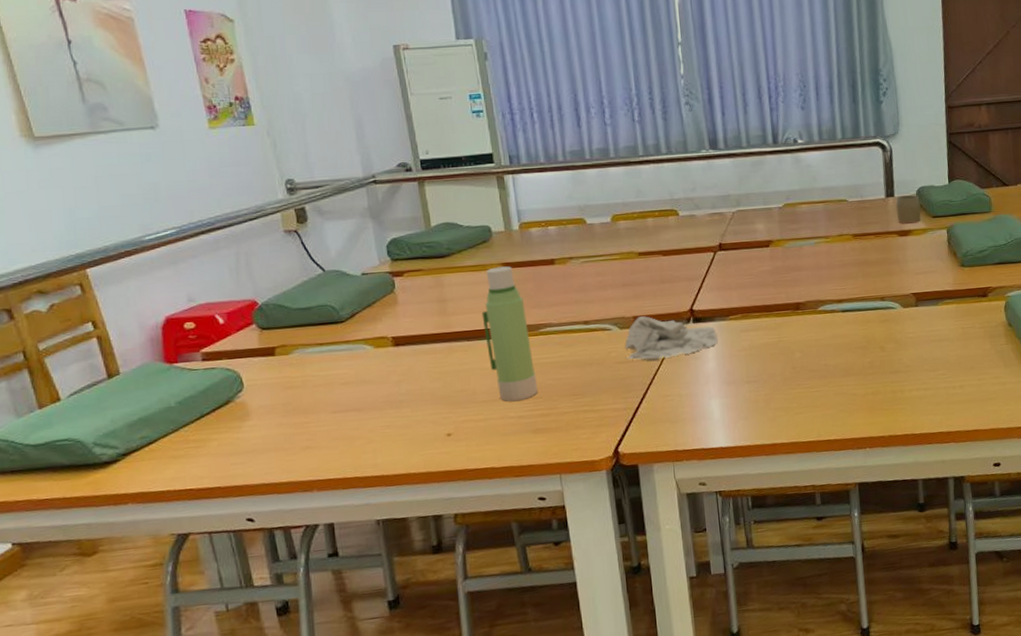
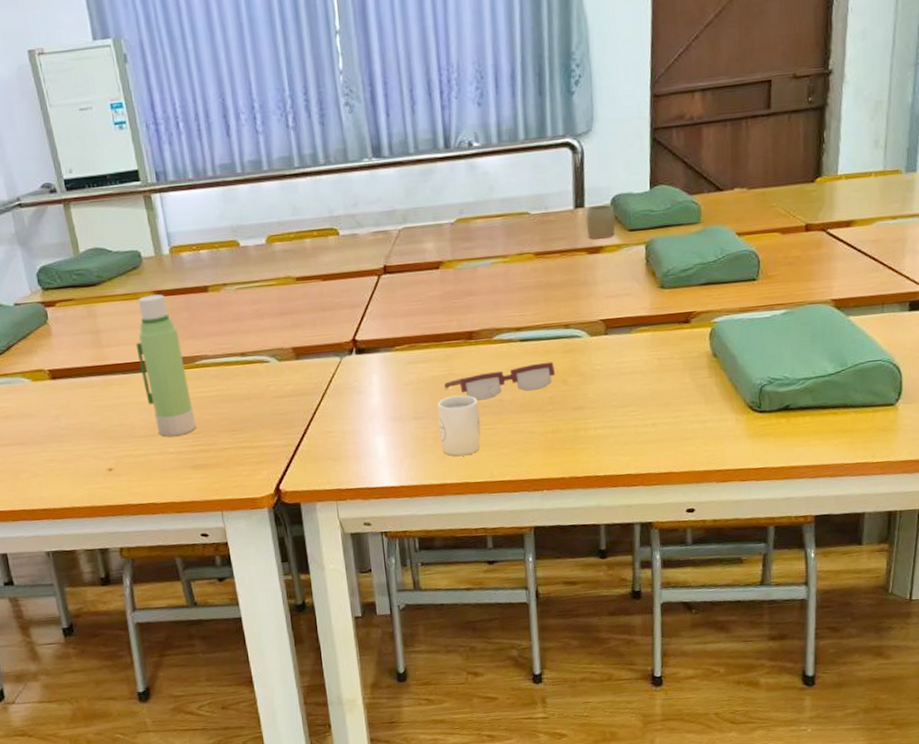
tissue: present [625,316,718,361] -> none [284,347,383,395]
mug: none [768,360,809,418] -> present [437,395,481,457]
glasses: none [774,330,873,366] -> present [444,361,555,401]

